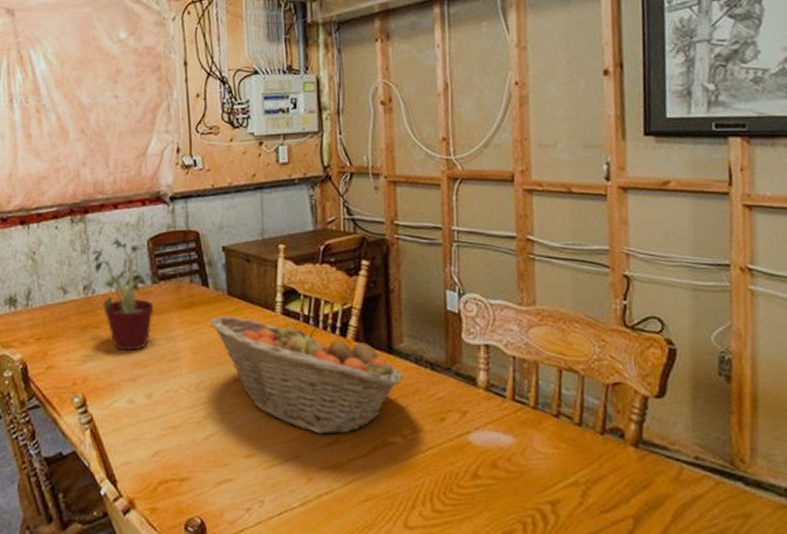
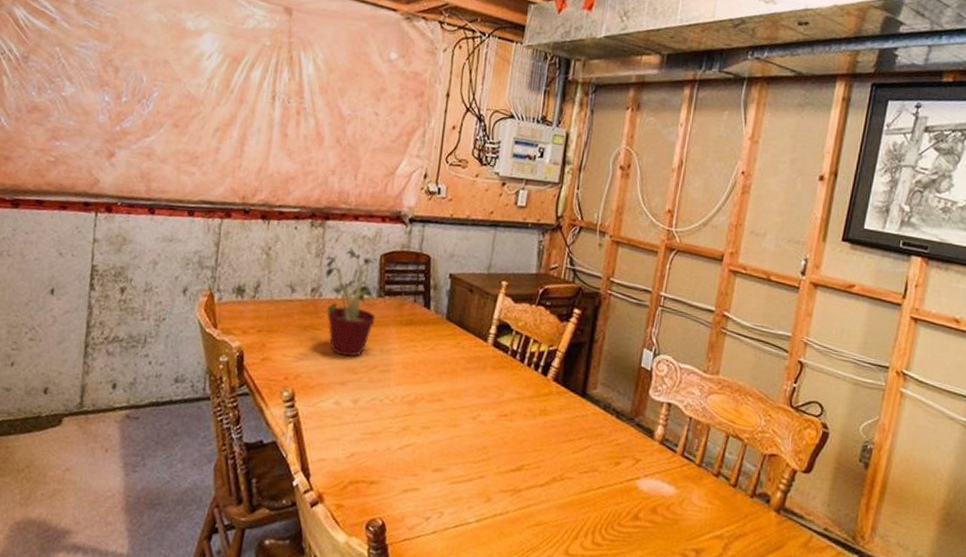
fruit basket: present [210,315,404,435] -> none [425,337,591,463]

